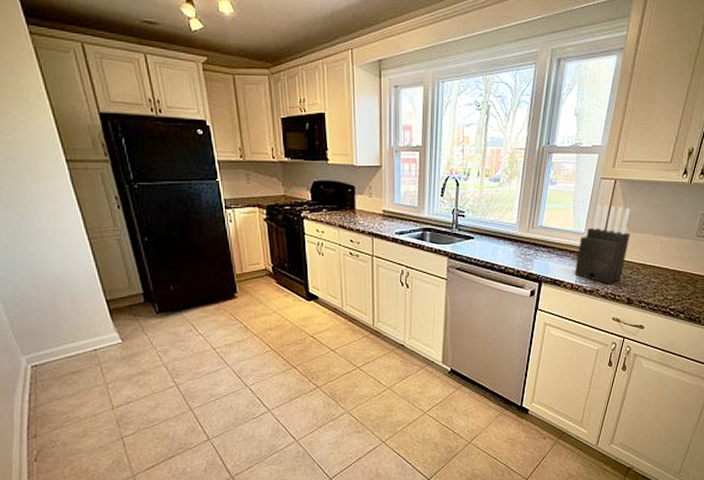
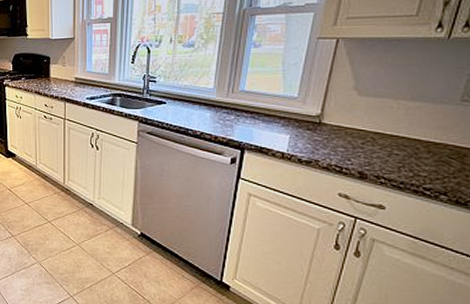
knife block: present [574,205,631,285] -> none [285,67,360,155]

